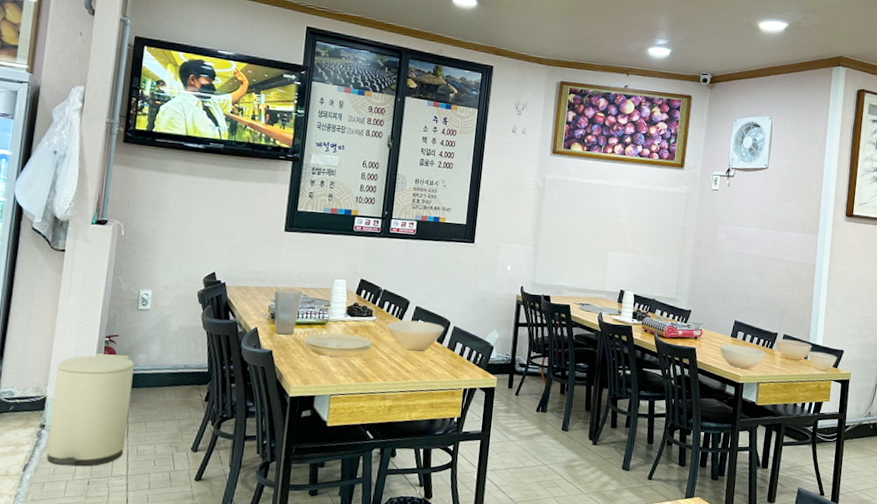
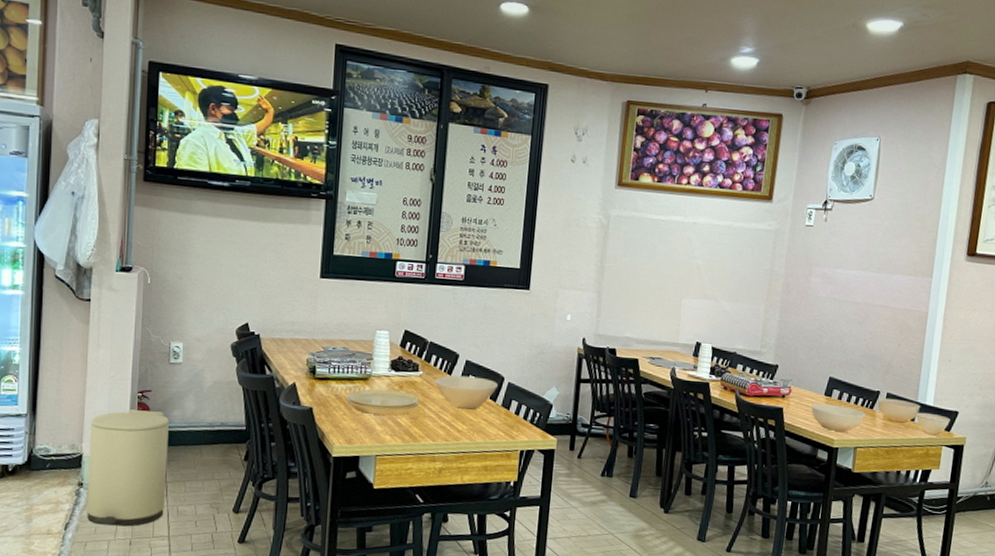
cup: present [274,289,304,335] -> none [312,341,344,391]

